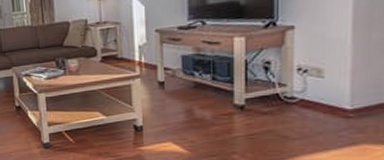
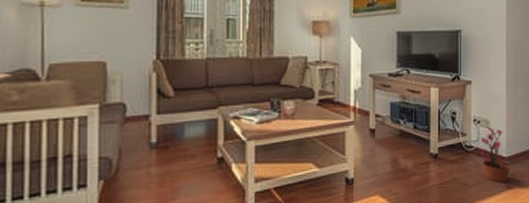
potted plant: none [306,77,357,144] -> present [479,128,510,188]

